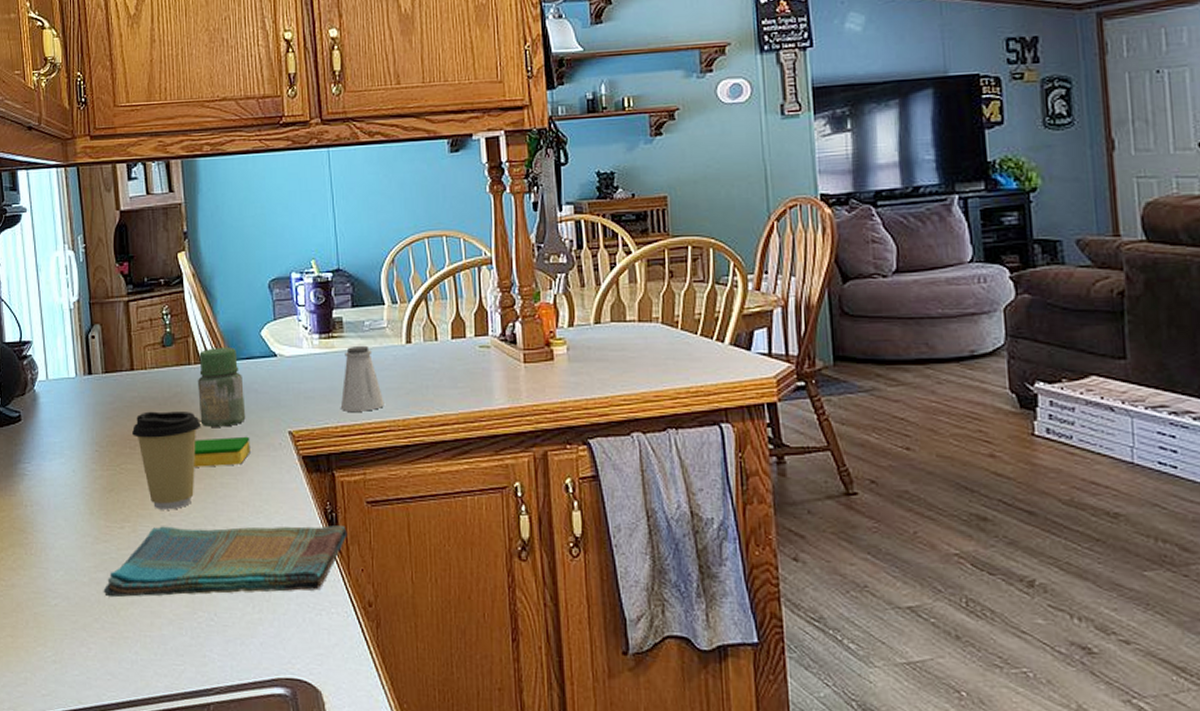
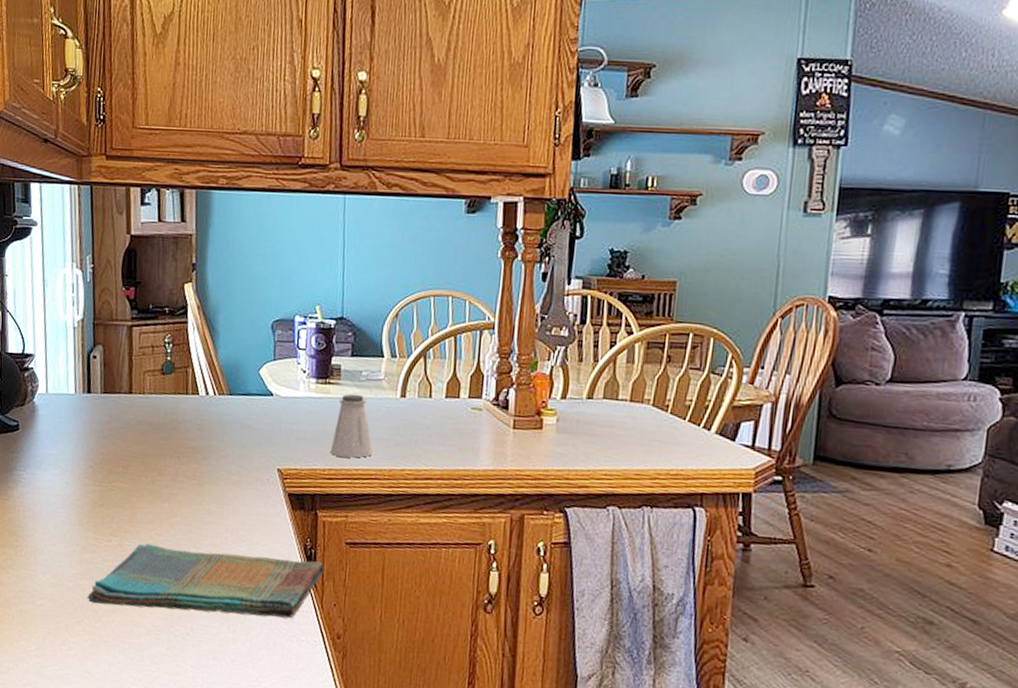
coffee cup: present [132,411,201,510] -> none [126,434,194,530]
dish sponge: present [193,436,251,467] -> none [183,466,240,495]
jar: present [198,348,246,427] -> none [193,380,238,458]

